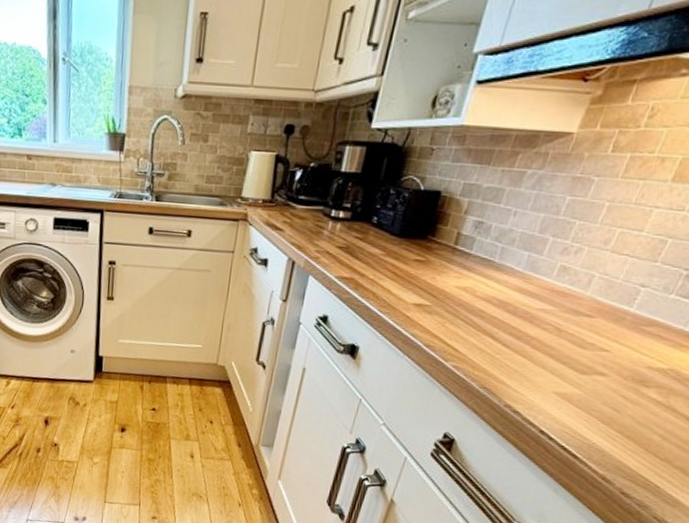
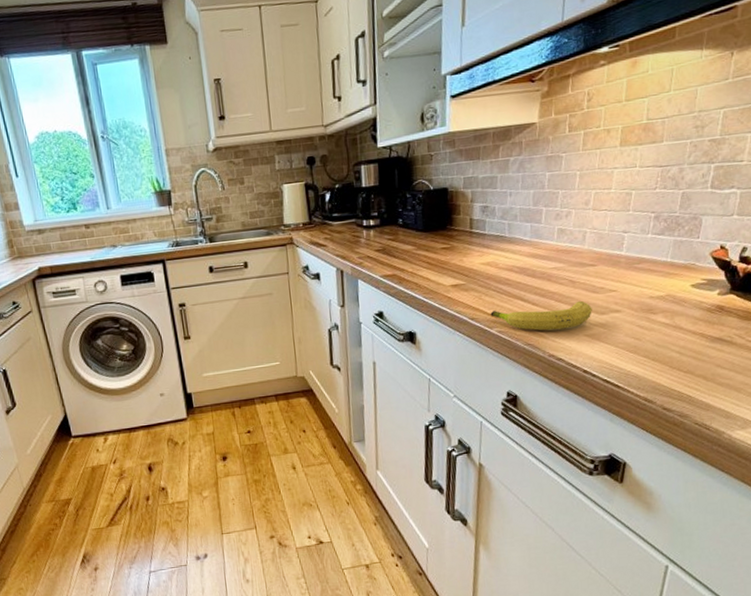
fruit: none [450,342,573,382] -> present [490,300,592,331]

